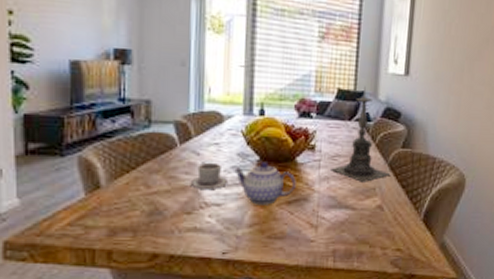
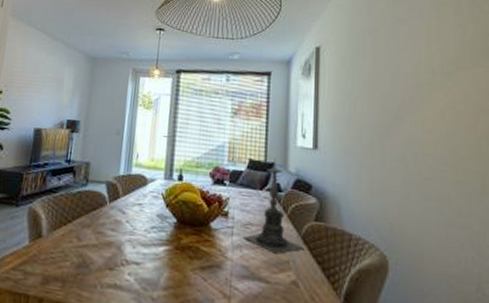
cup: present [190,162,229,189] -> none [115,221,148,248]
teapot: present [233,162,296,205] -> none [152,224,210,269]

